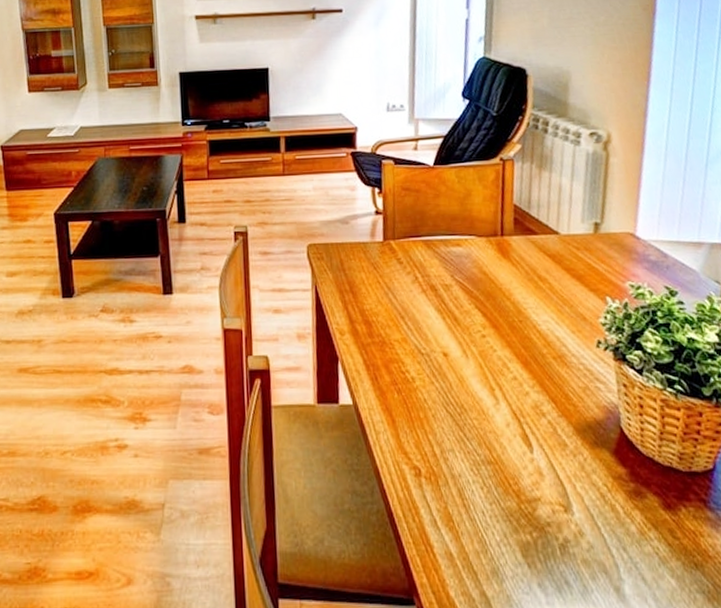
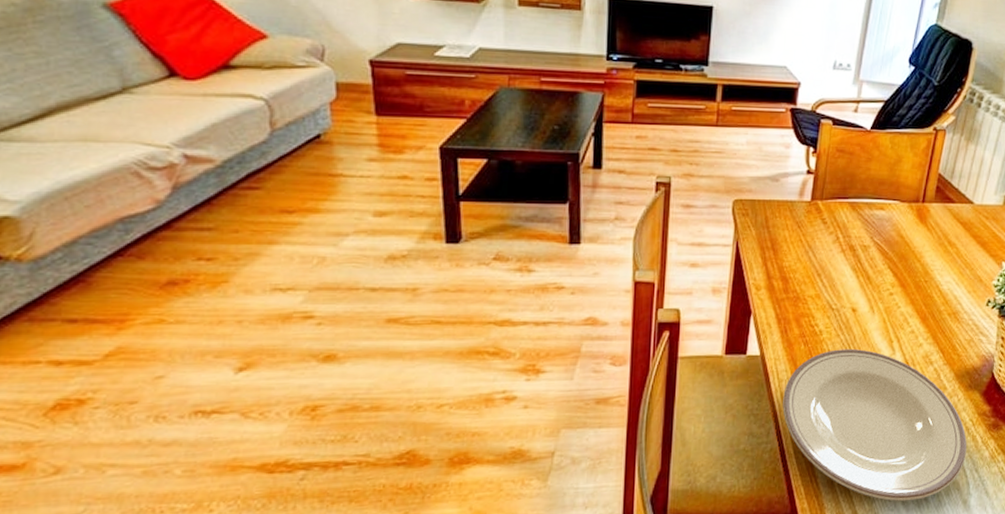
plate: none [382,397,608,584] -> present [783,348,967,502]

